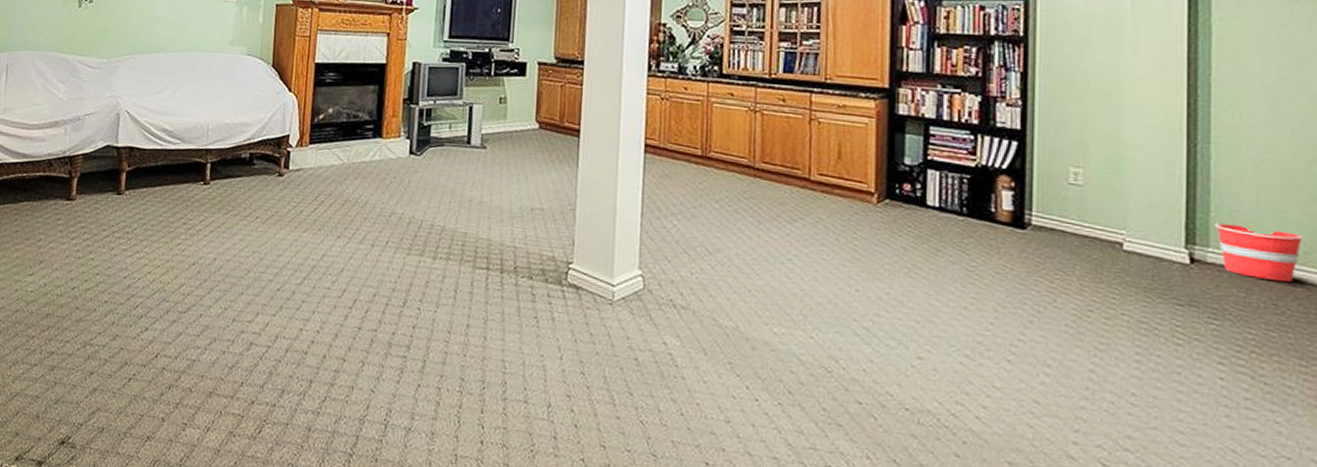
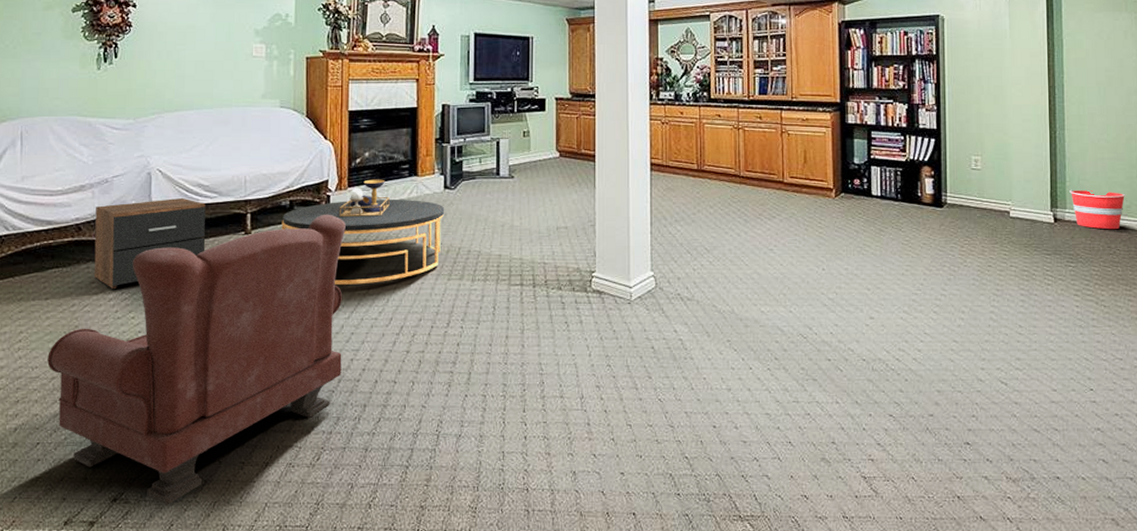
armchair: none [12,170,304,457] -> present [47,214,346,505]
nightstand: none [61,141,168,228] -> present [94,198,206,289]
coffee table: none [240,137,409,250] -> present [281,179,445,285]

